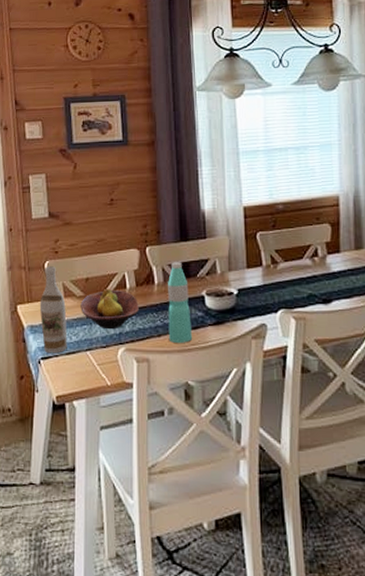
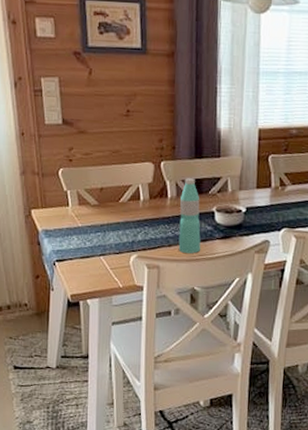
wine bottle: present [39,266,68,354] -> none [54,174,82,257]
fruit bowl: present [80,288,139,330] -> none [95,198,152,238]

